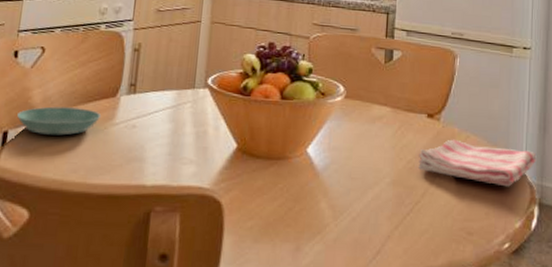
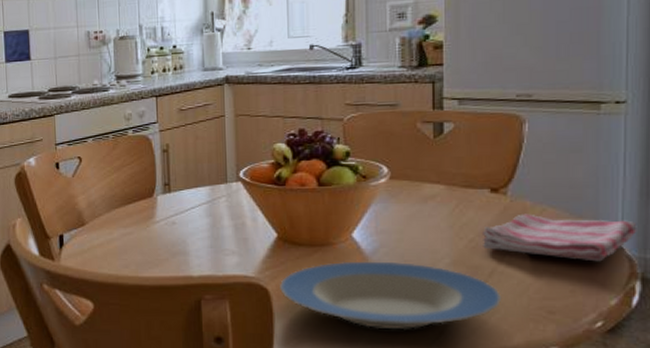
saucer: present [17,106,102,136] -> none [68,210,142,236]
plate: none [232,176,432,249] -> present [279,261,502,330]

